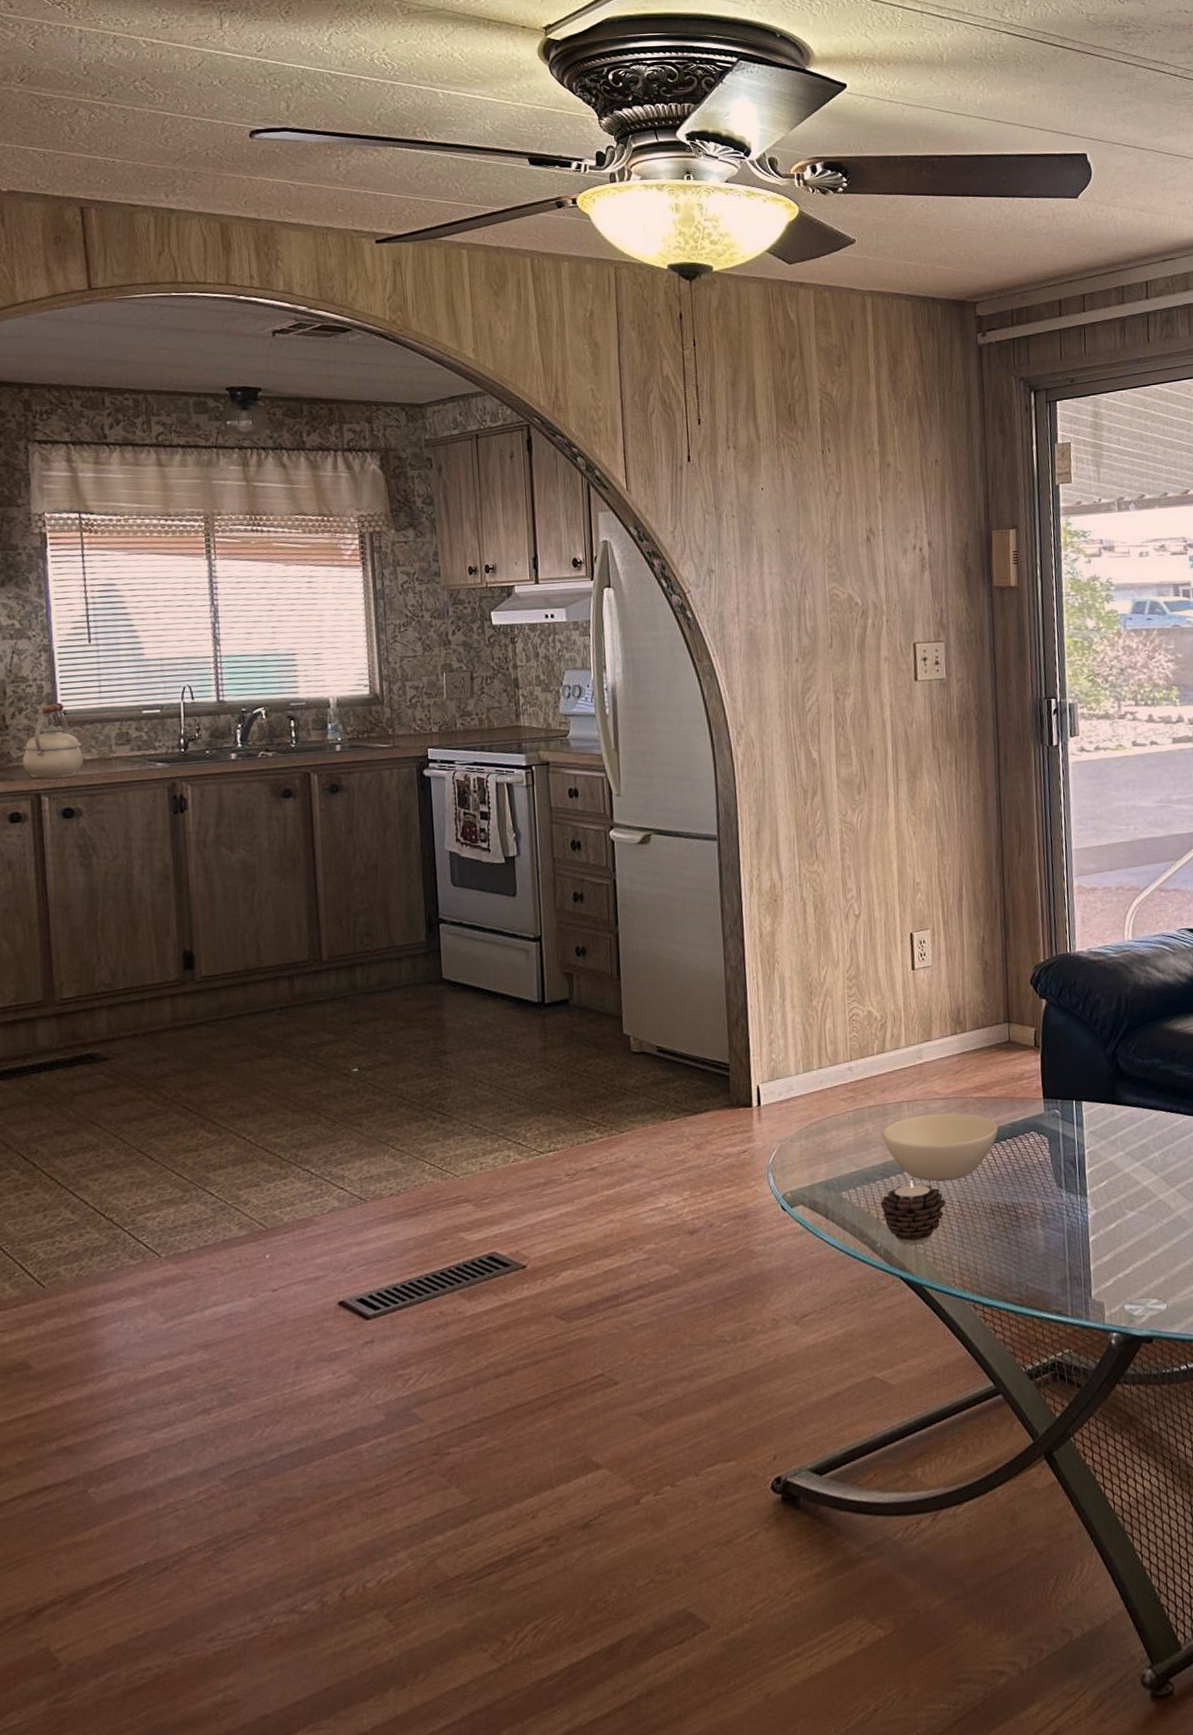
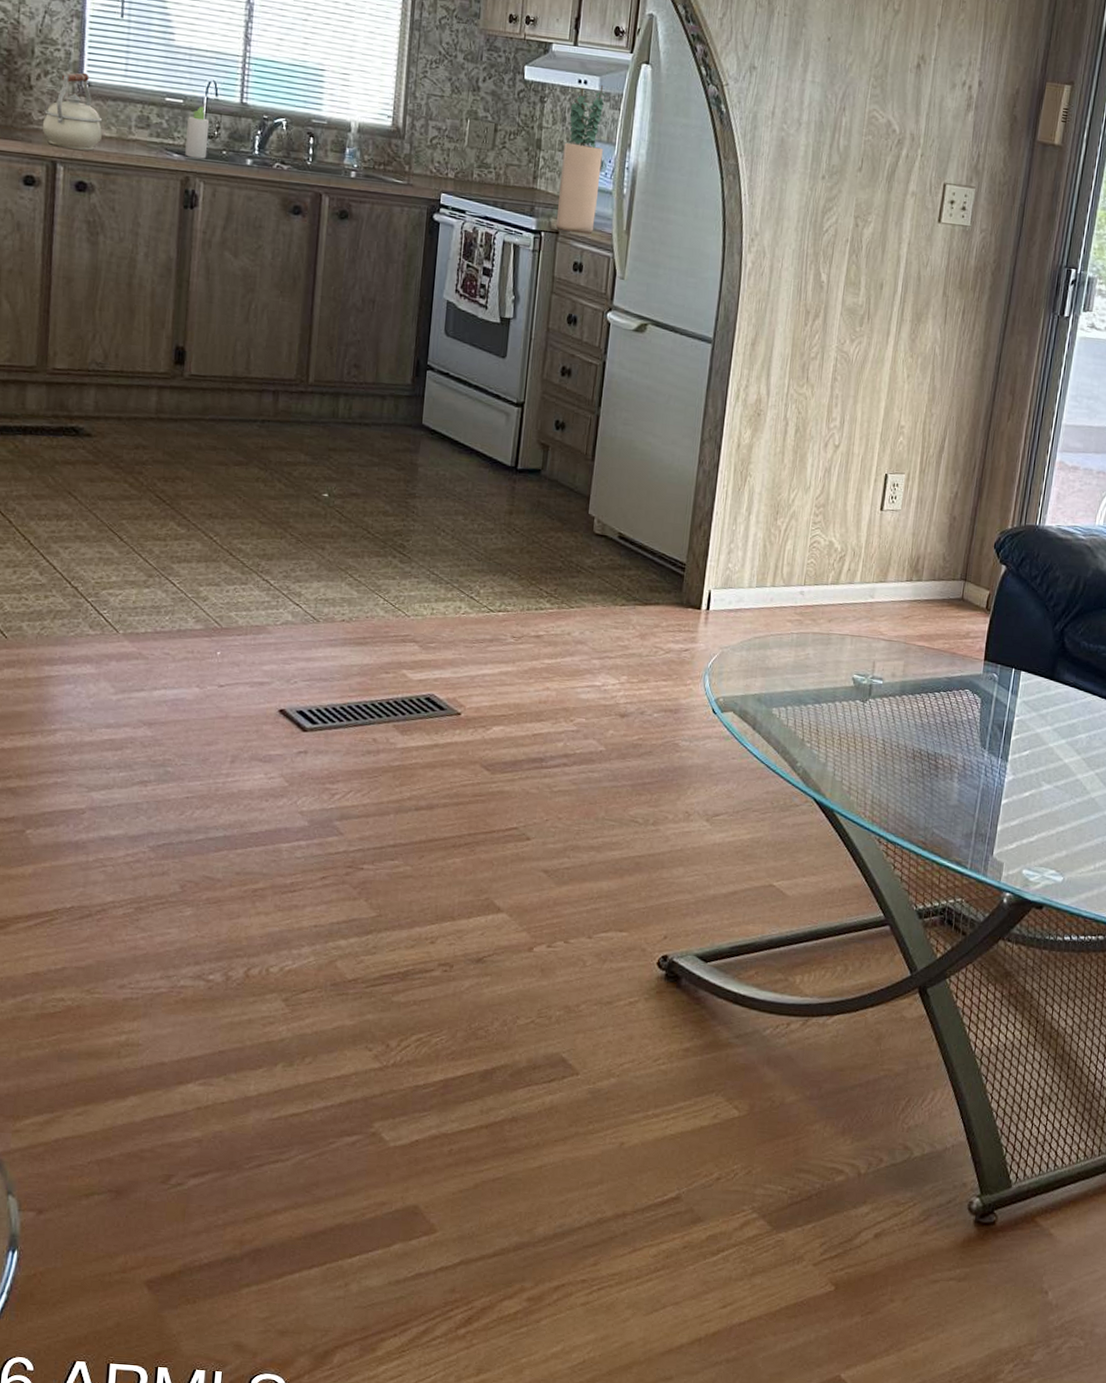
bottle: none [167,708,191,764] -> present [185,102,210,159]
vase: none [541,615,583,762] -> present [555,84,606,235]
candle: present [880,1180,946,1245] -> none [807,711,871,772]
soup bowl: present [882,1112,998,1182] -> none [821,651,935,719]

